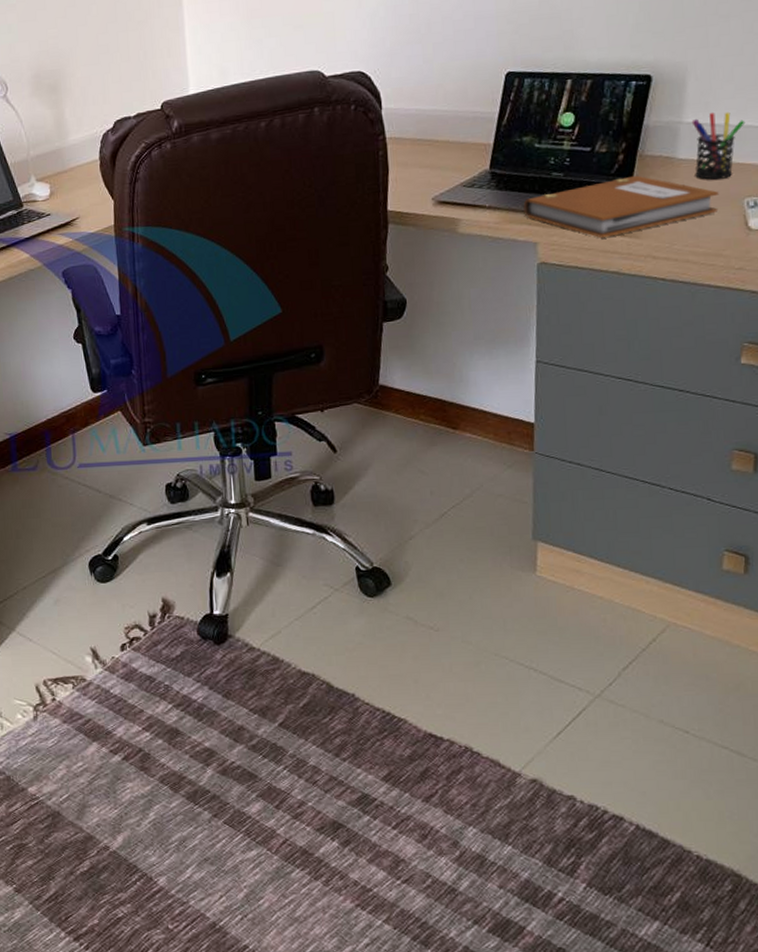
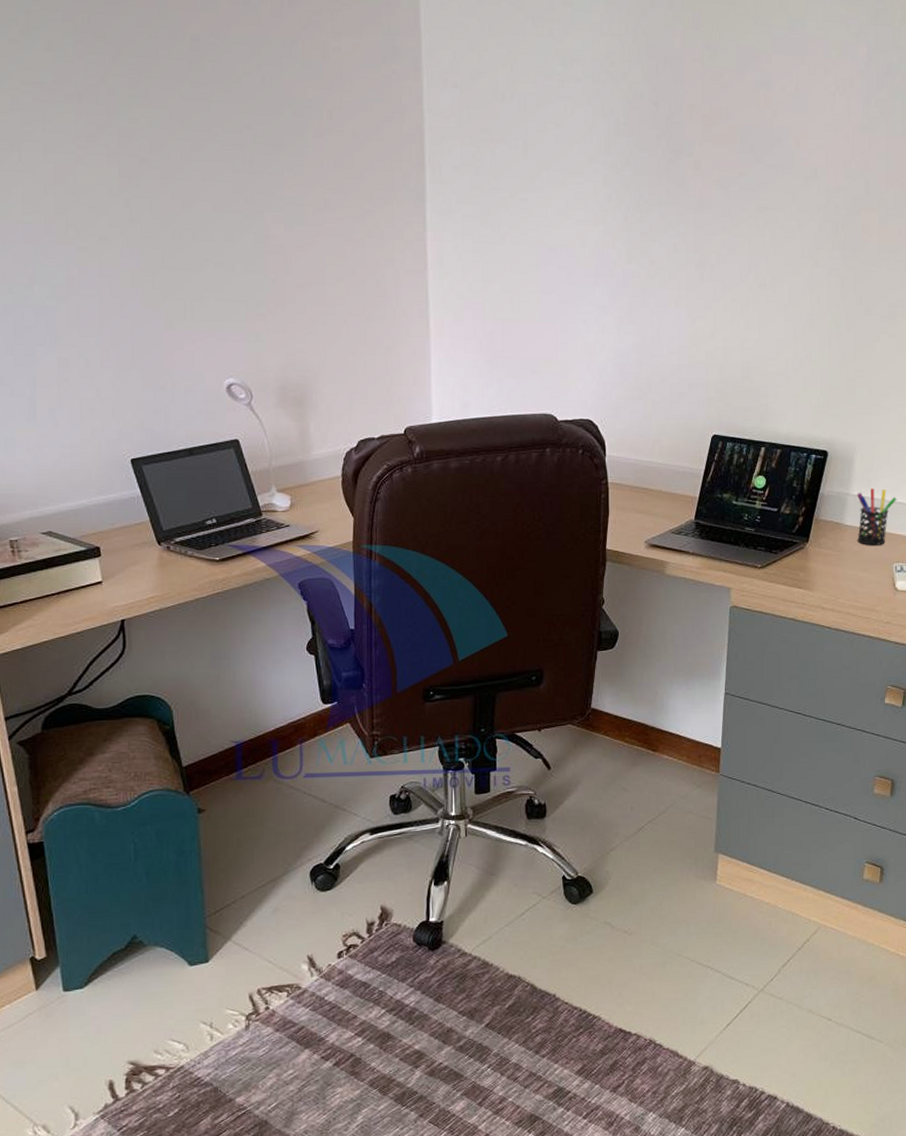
notebook: present [523,175,719,239] -> none [721,536,875,589]

